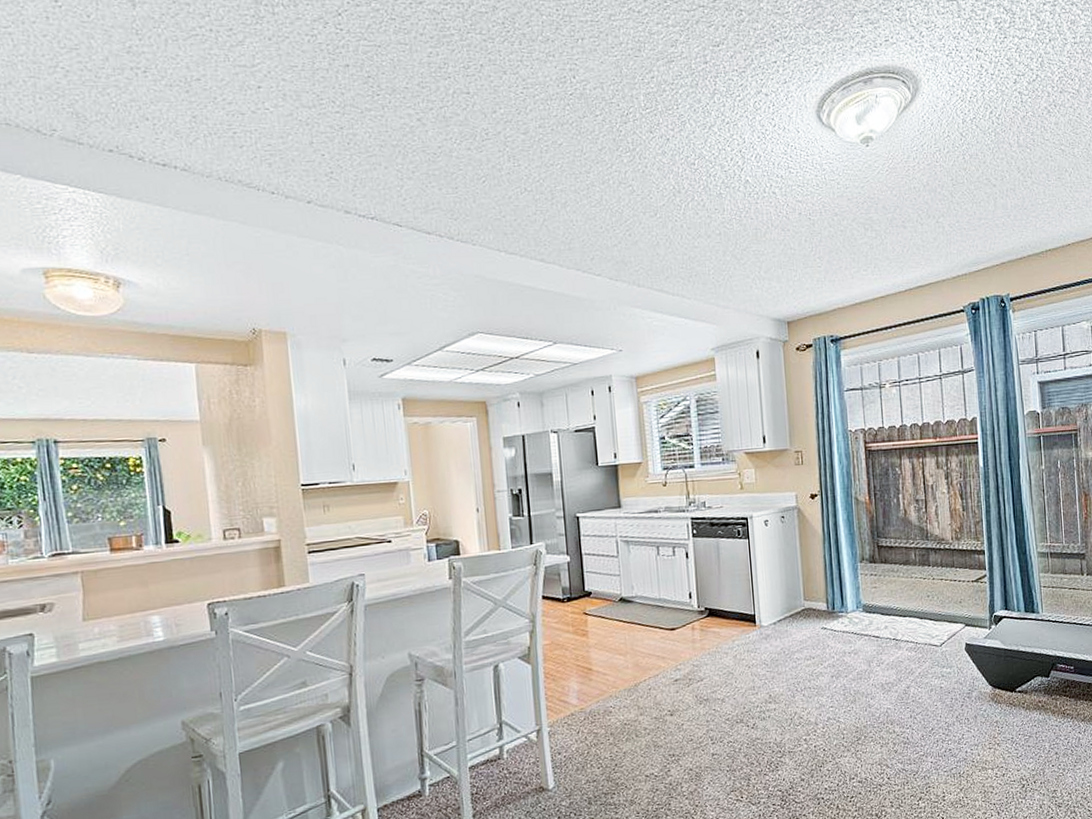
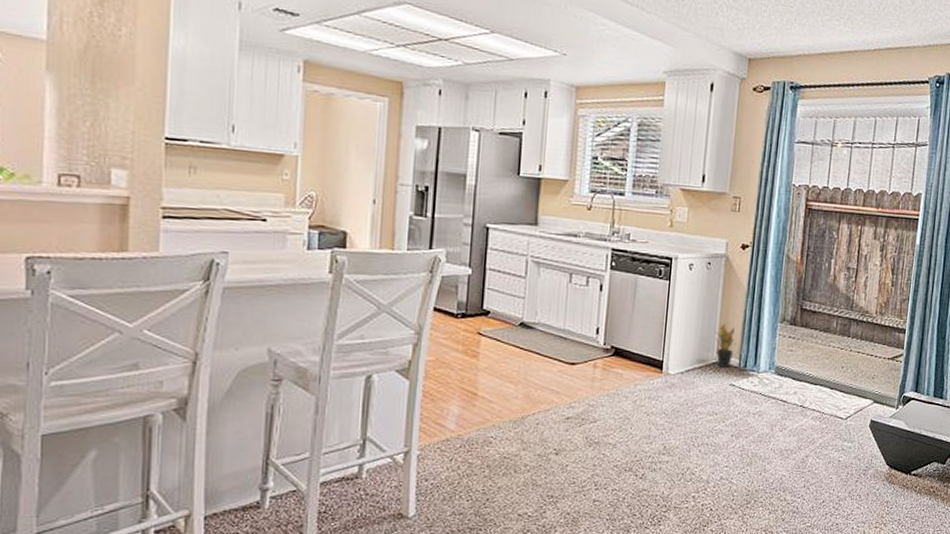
potted plant: none [799,571,822,613] -> present [715,324,737,367]

